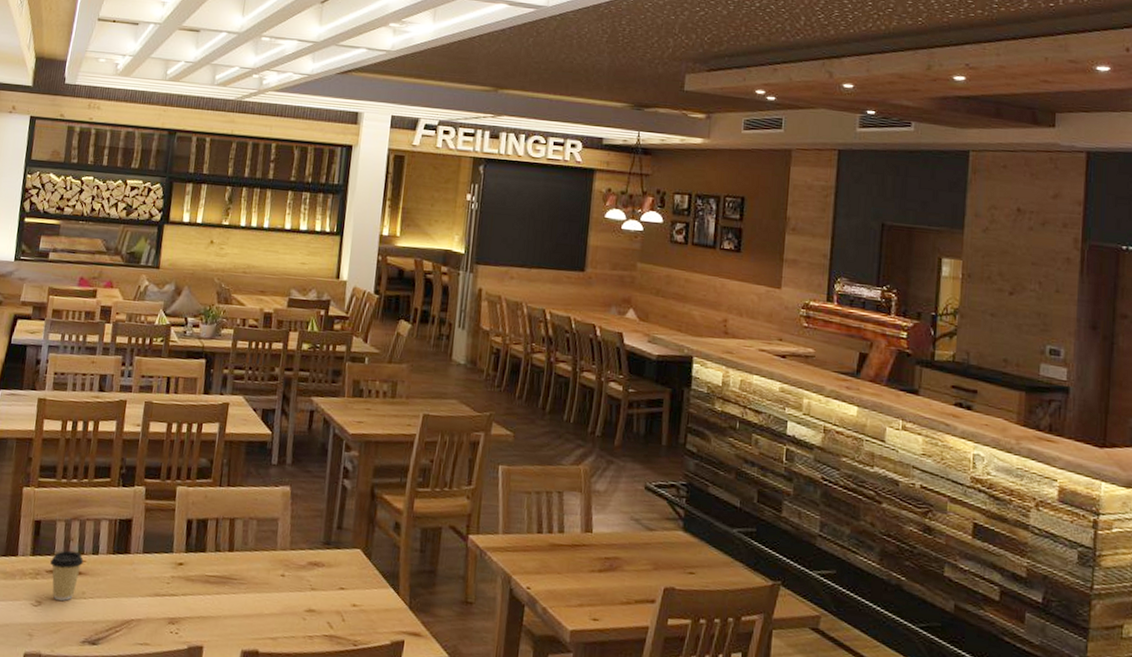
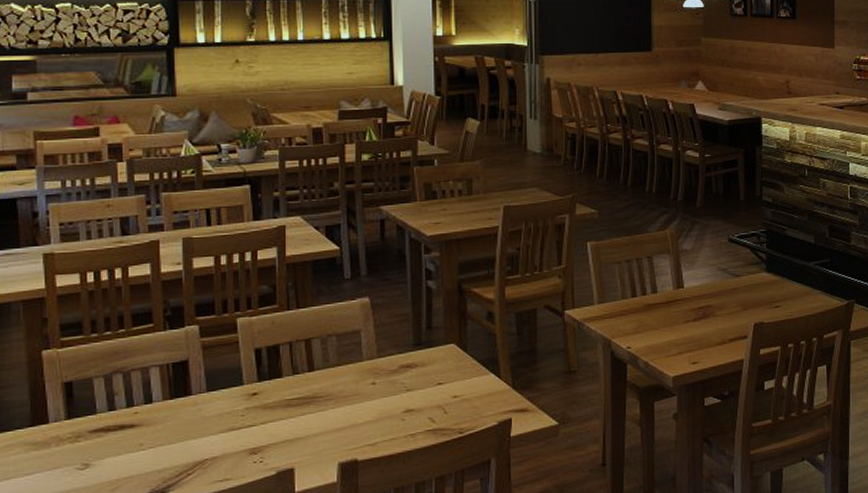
coffee cup: present [49,550,84,601] -> none [91,404,135,459]

